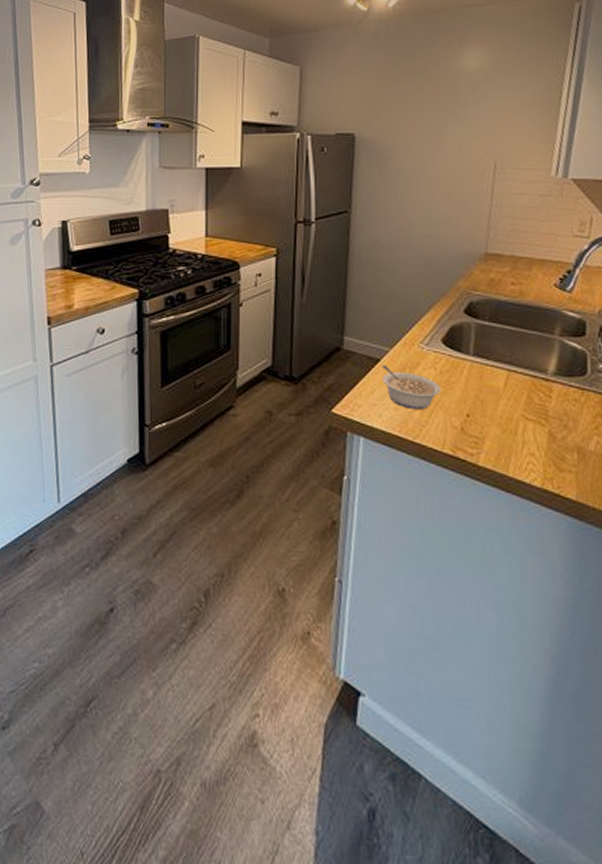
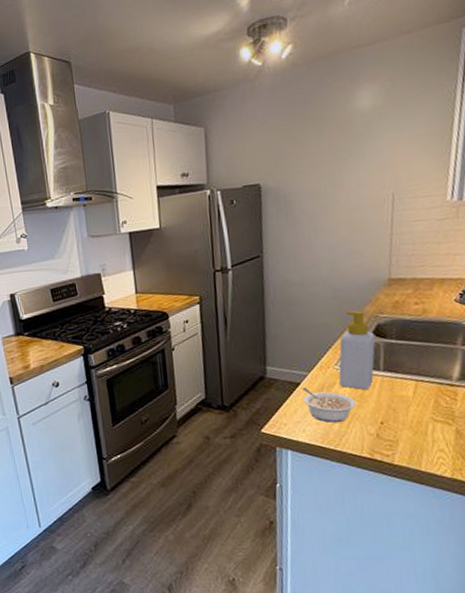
soap bottle: none [423,283,467,376] -> present [338,310,376,390]

